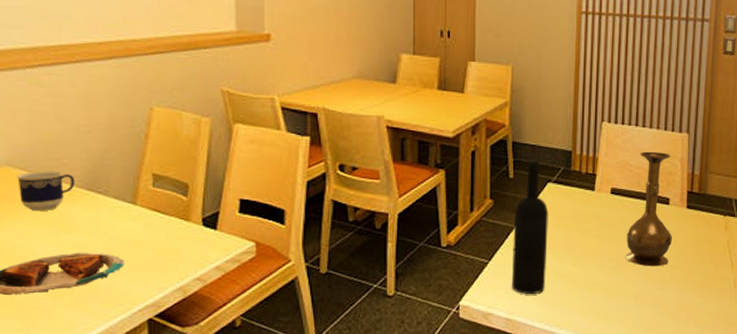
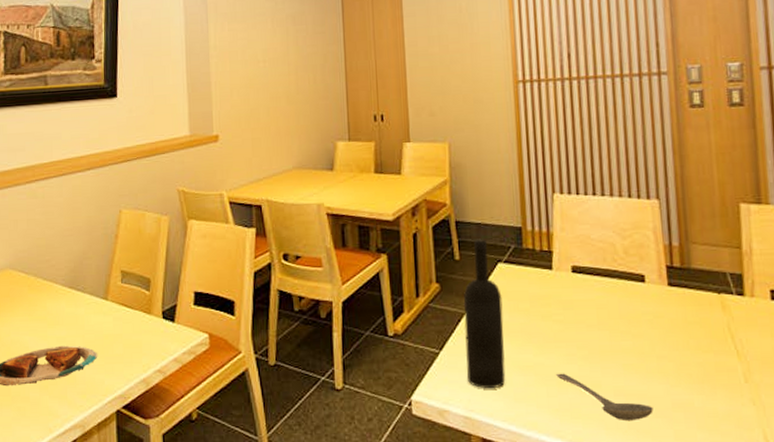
cup: present [17,171,75,212] -> none [16,272,60,309]
stirrer: none [587,280,663,320] -> present [555,373,653,422]
vase: present [625,151,673,267] -> none [597,222,655,356]

